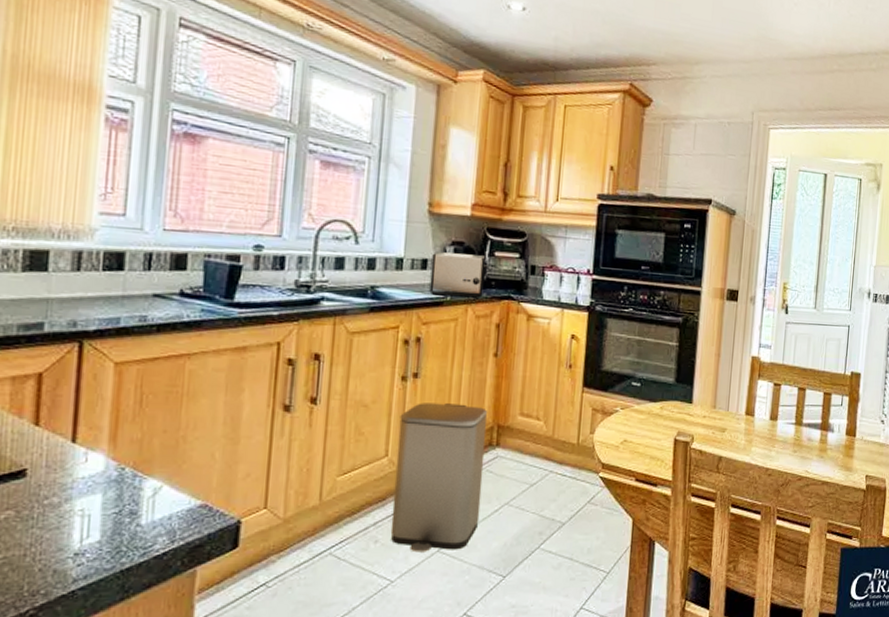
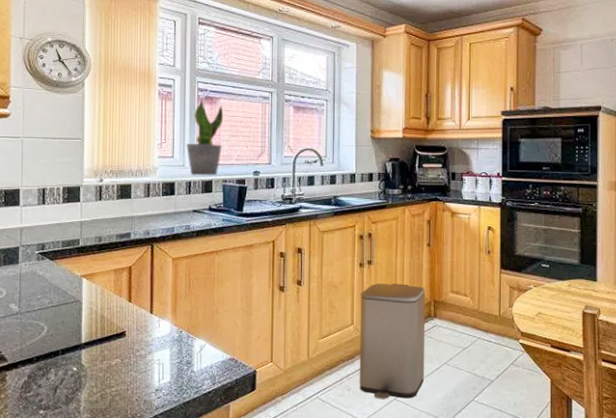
potted plant: none [147,136,212,248] -> present [186,99,224,176]
toaster: present [429,252,488,298] -> none [376,167,418,201]

